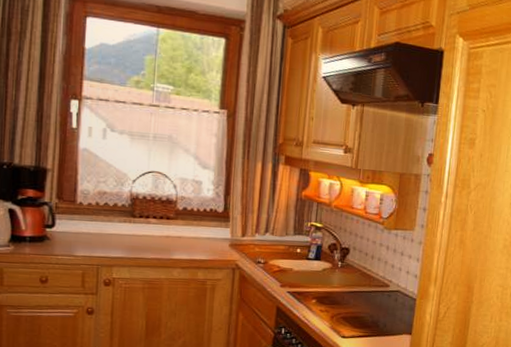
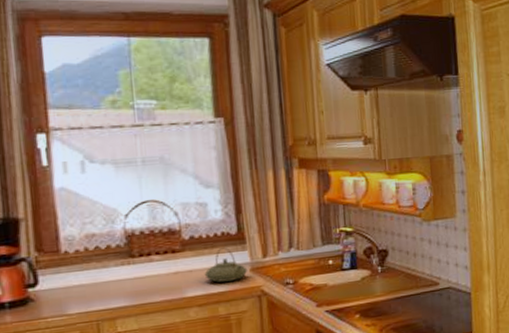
teapot: none [190,221,228,252] -> present [204,247,248,283]

